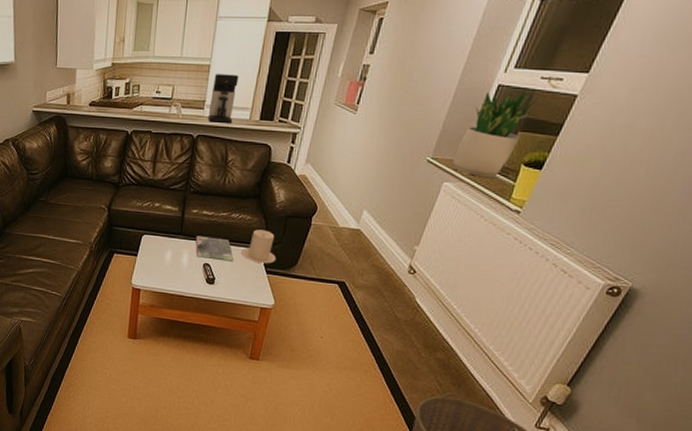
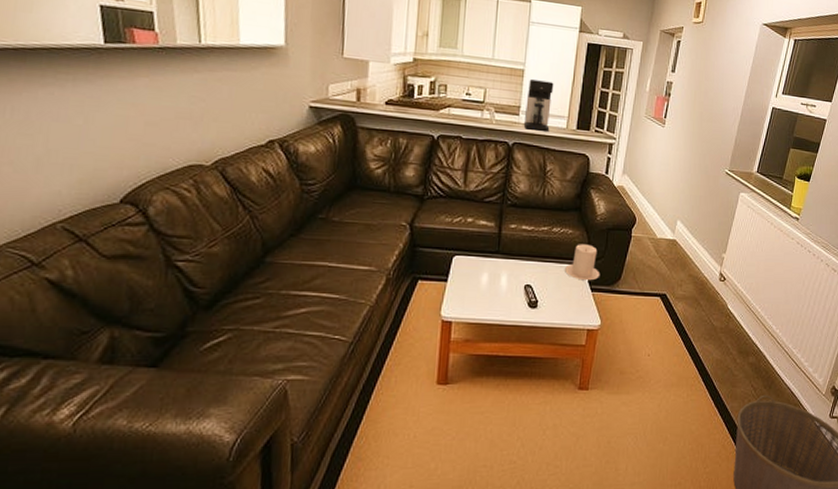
magazine: present [195,236,233,262] -> none [515,254,556,281]
planter: present [450,89,543,178] -> none [744,112,804,189]

